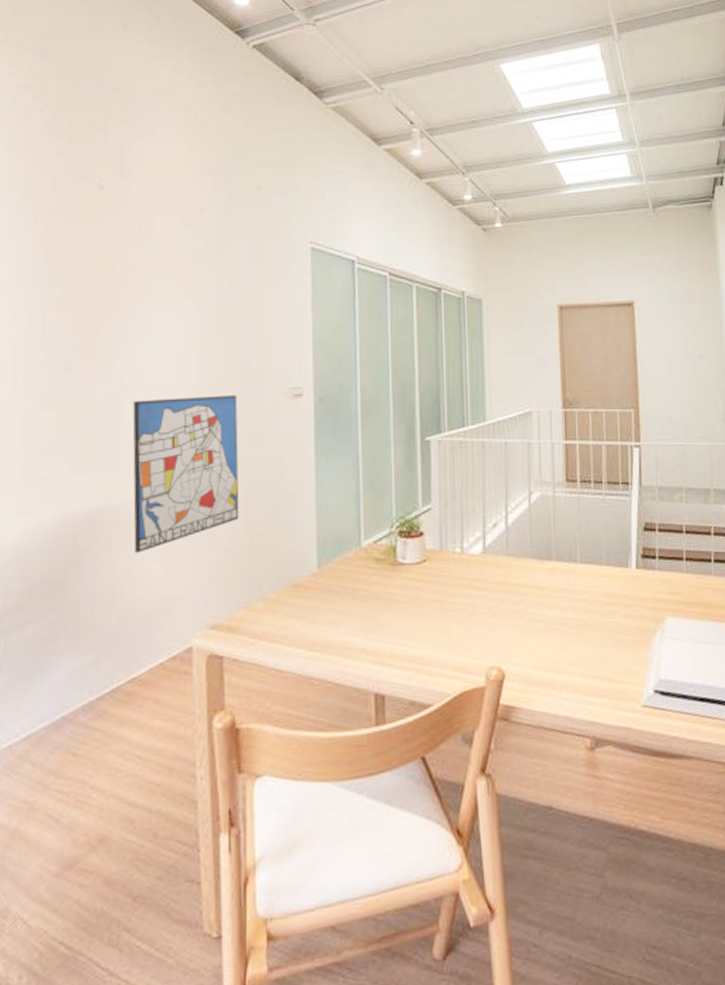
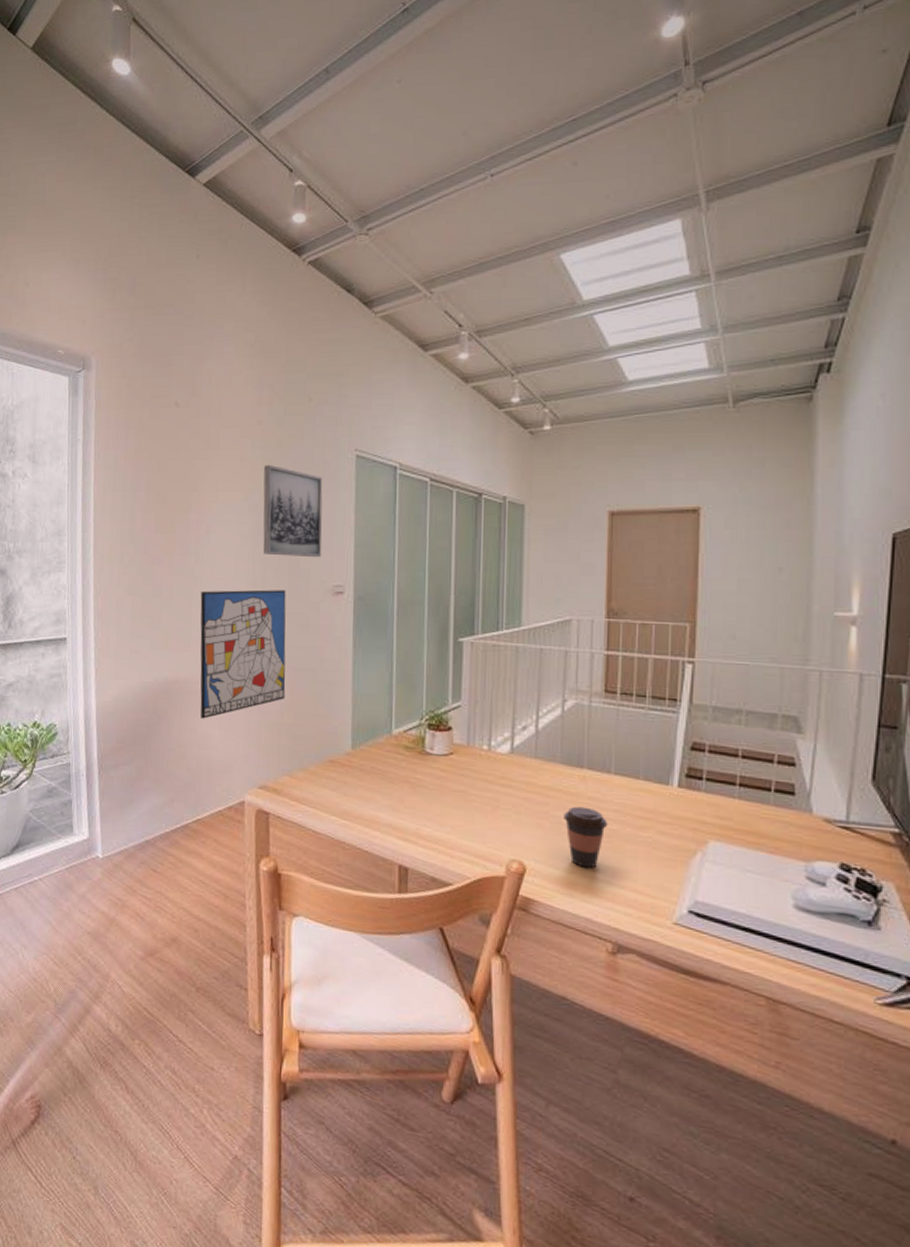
wall art: none [208,257,277,358] -> present [263,465,323,558]
coffee cup: none [537,600,578,664] -> present [563,806,608,868]

